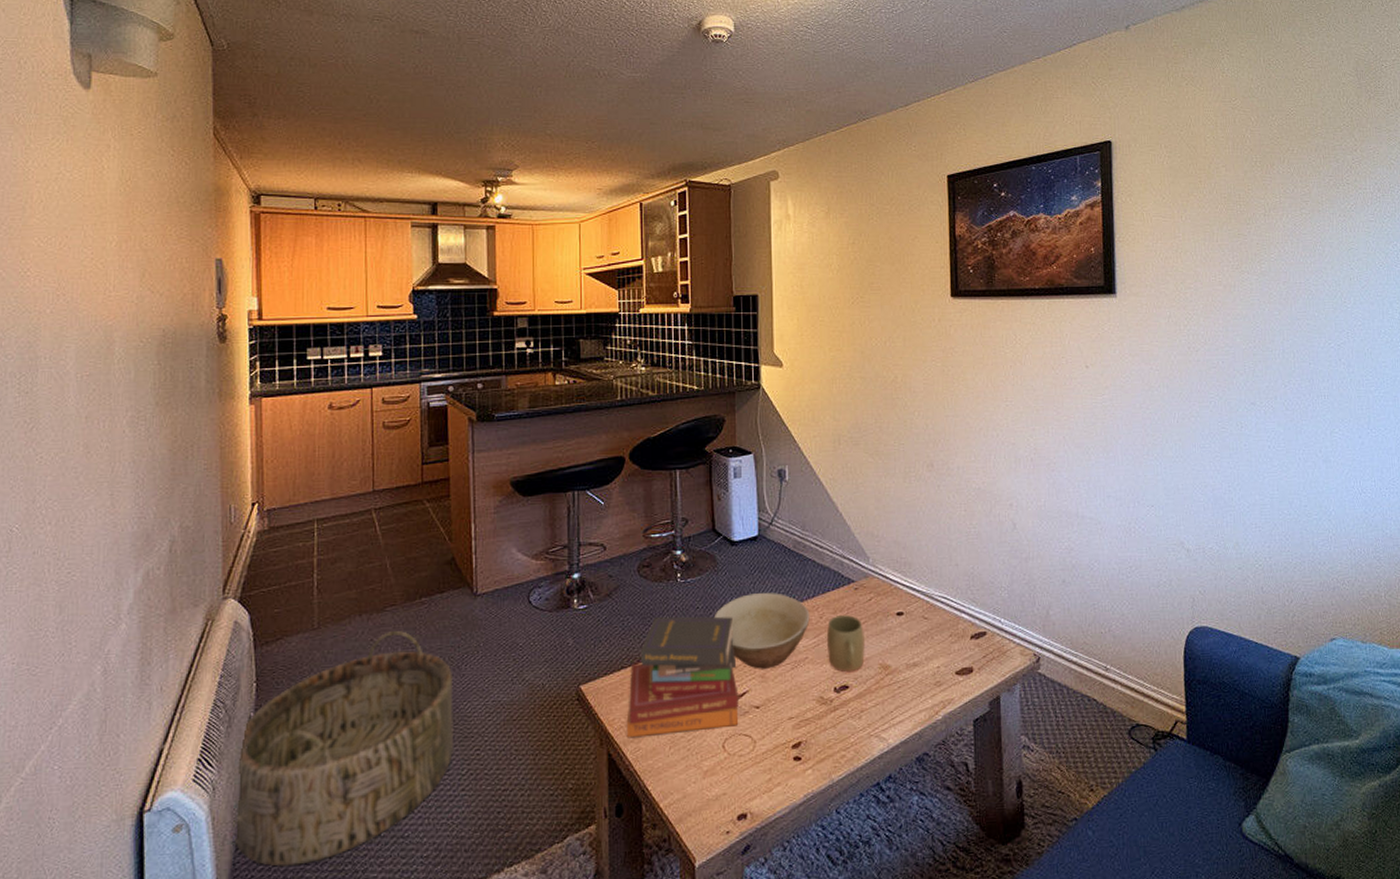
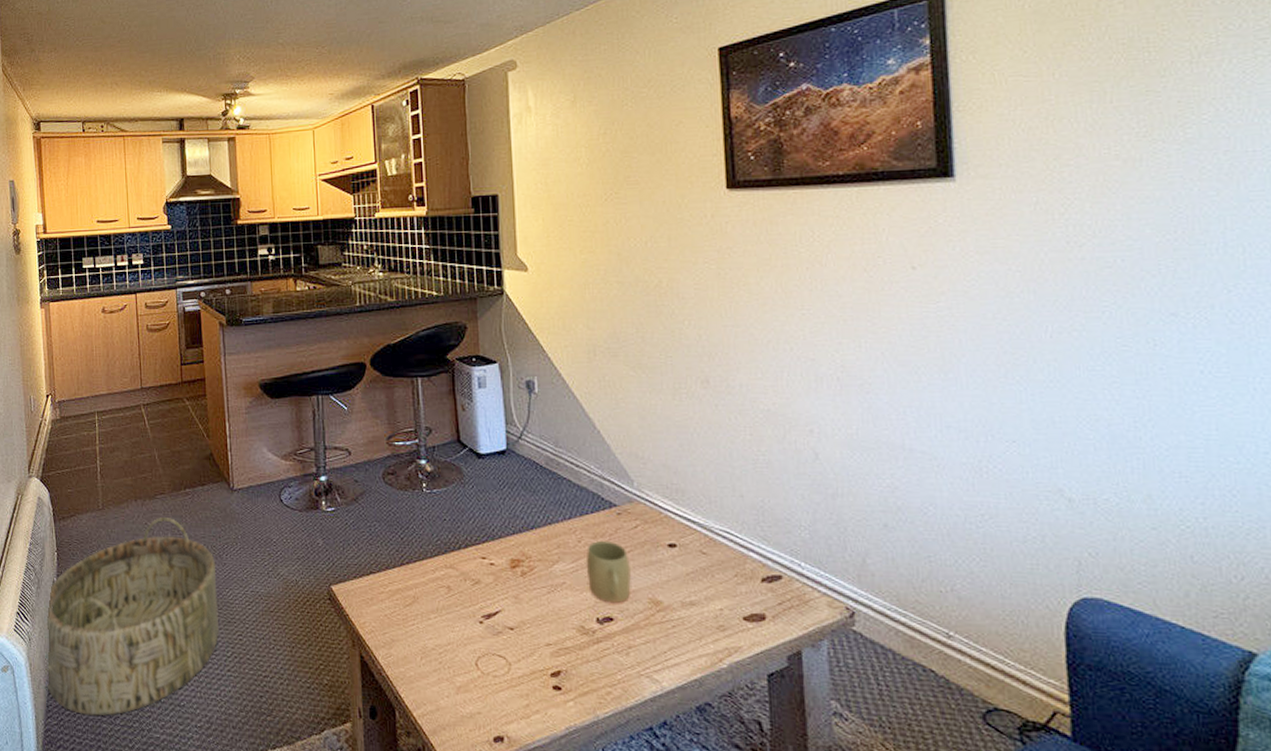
books: present [626,616,739,738] -> none [377,526,492,645]
bowl: present [713,592,810,669] -> none [461,509,567,590]

